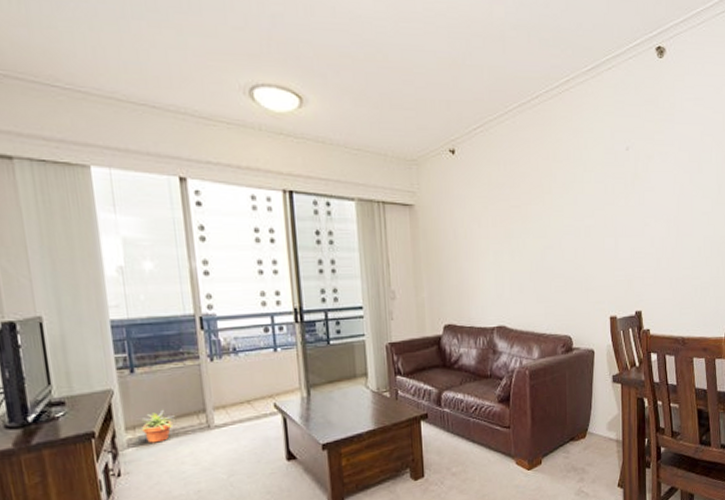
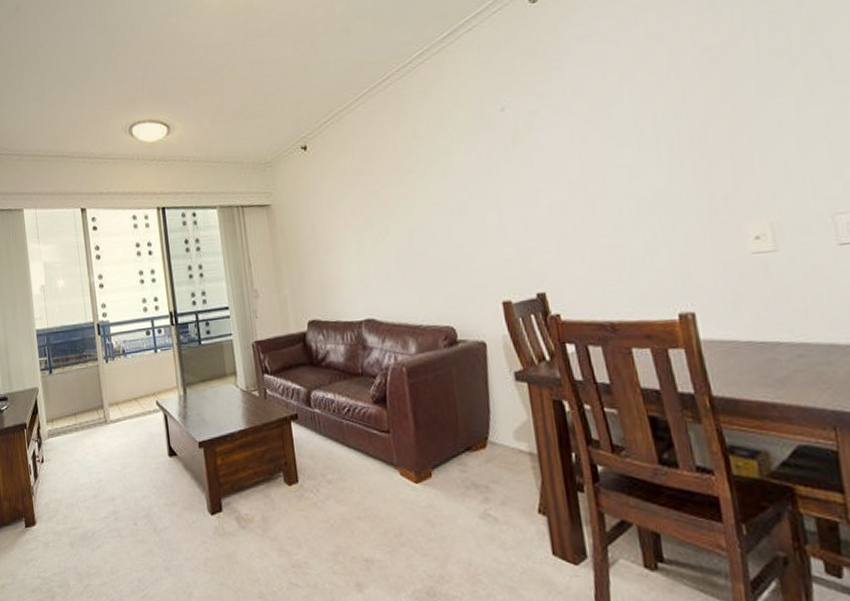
potted plant: present [137,409,174,443] -> none [55,405,81,435]

